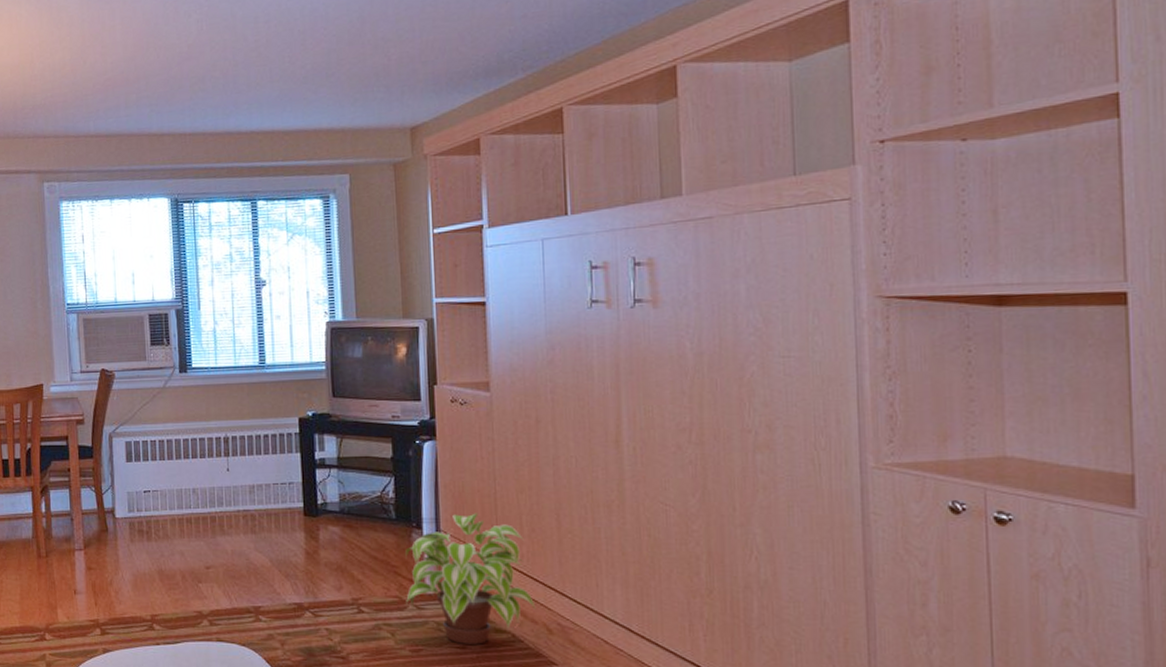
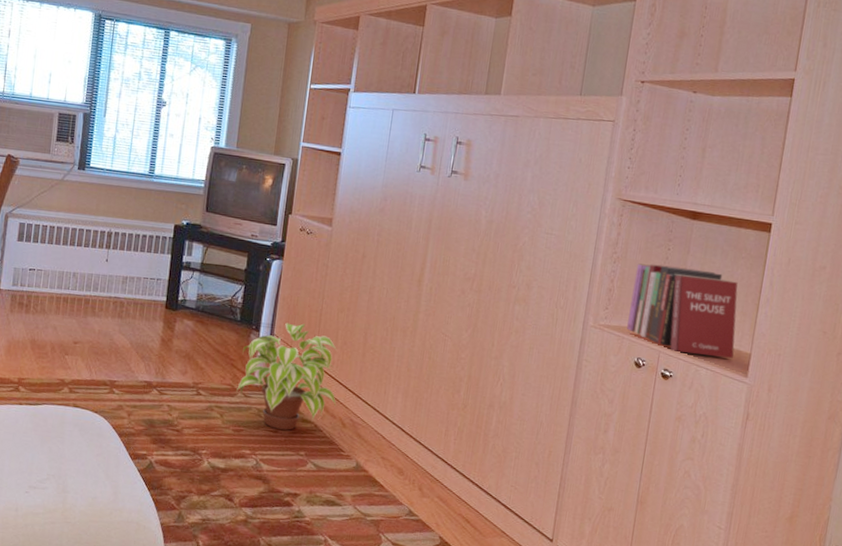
books: none [925,371,1107,485] -> present [627,263,738,358]

